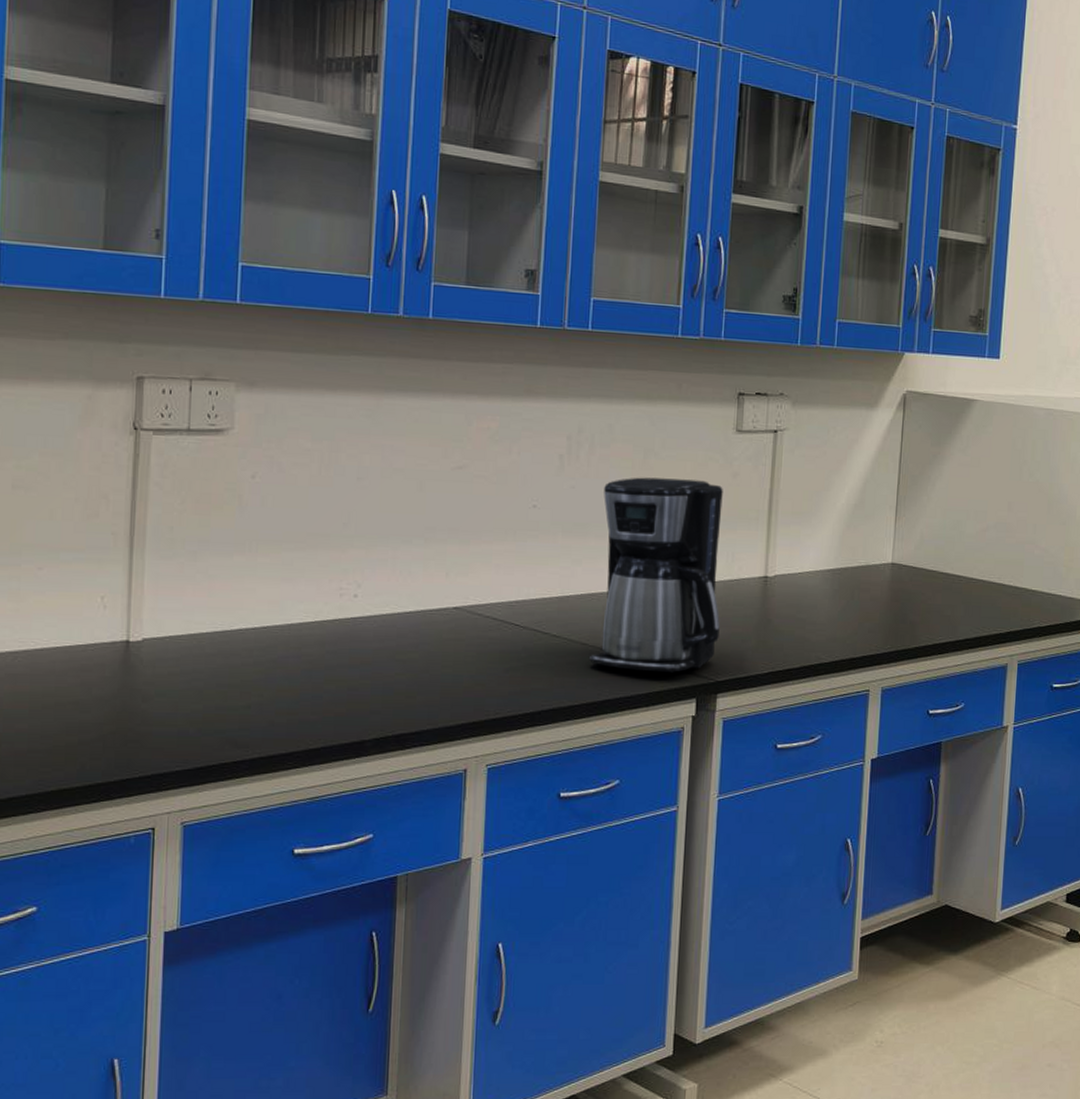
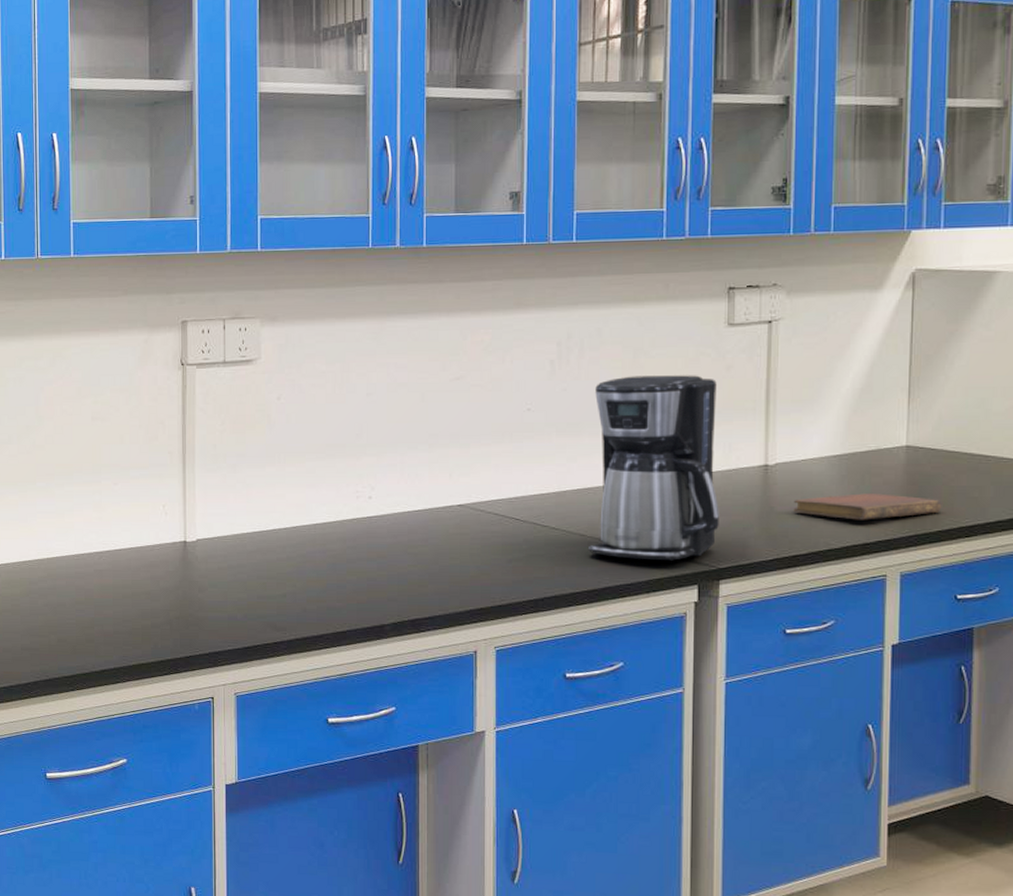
notebook: none [789,608,920,635] -> present [793,493,942,520]

